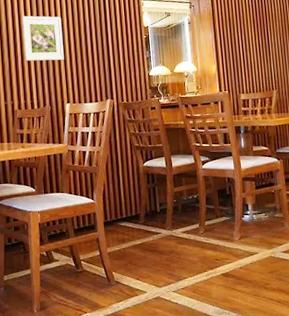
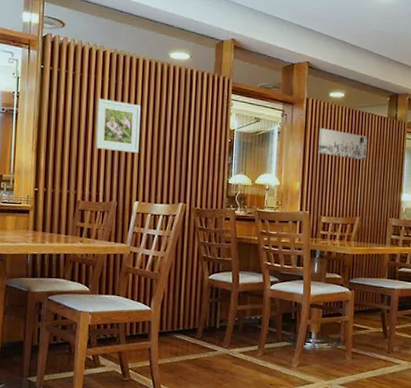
wall art: none [226,13,274,38] -> present [318,128,367,160]

